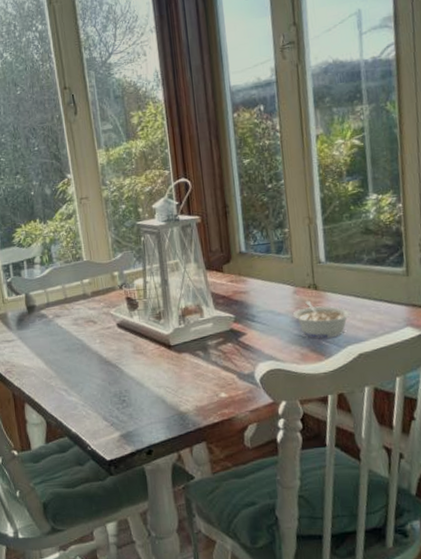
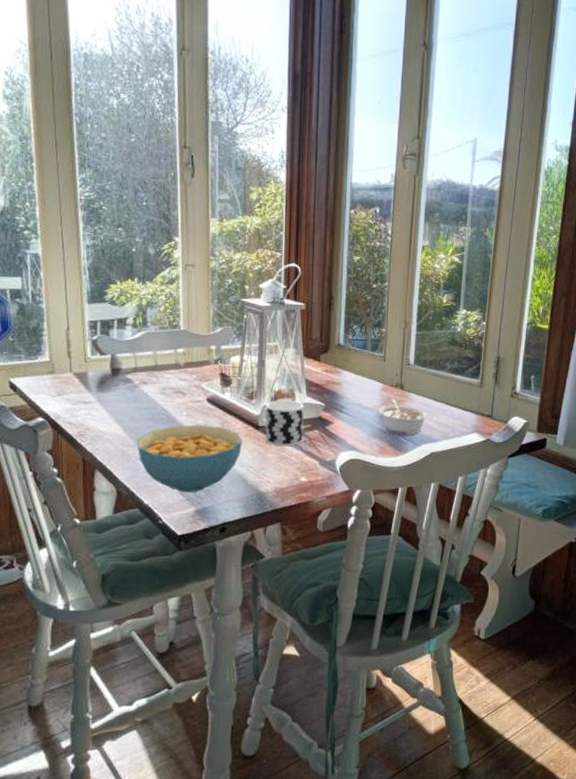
cereal bowl: none [57,350,157,419] -> present [137,424,242,493]
cup: none [169,315,217,364] -> present [259,400,304,447]

